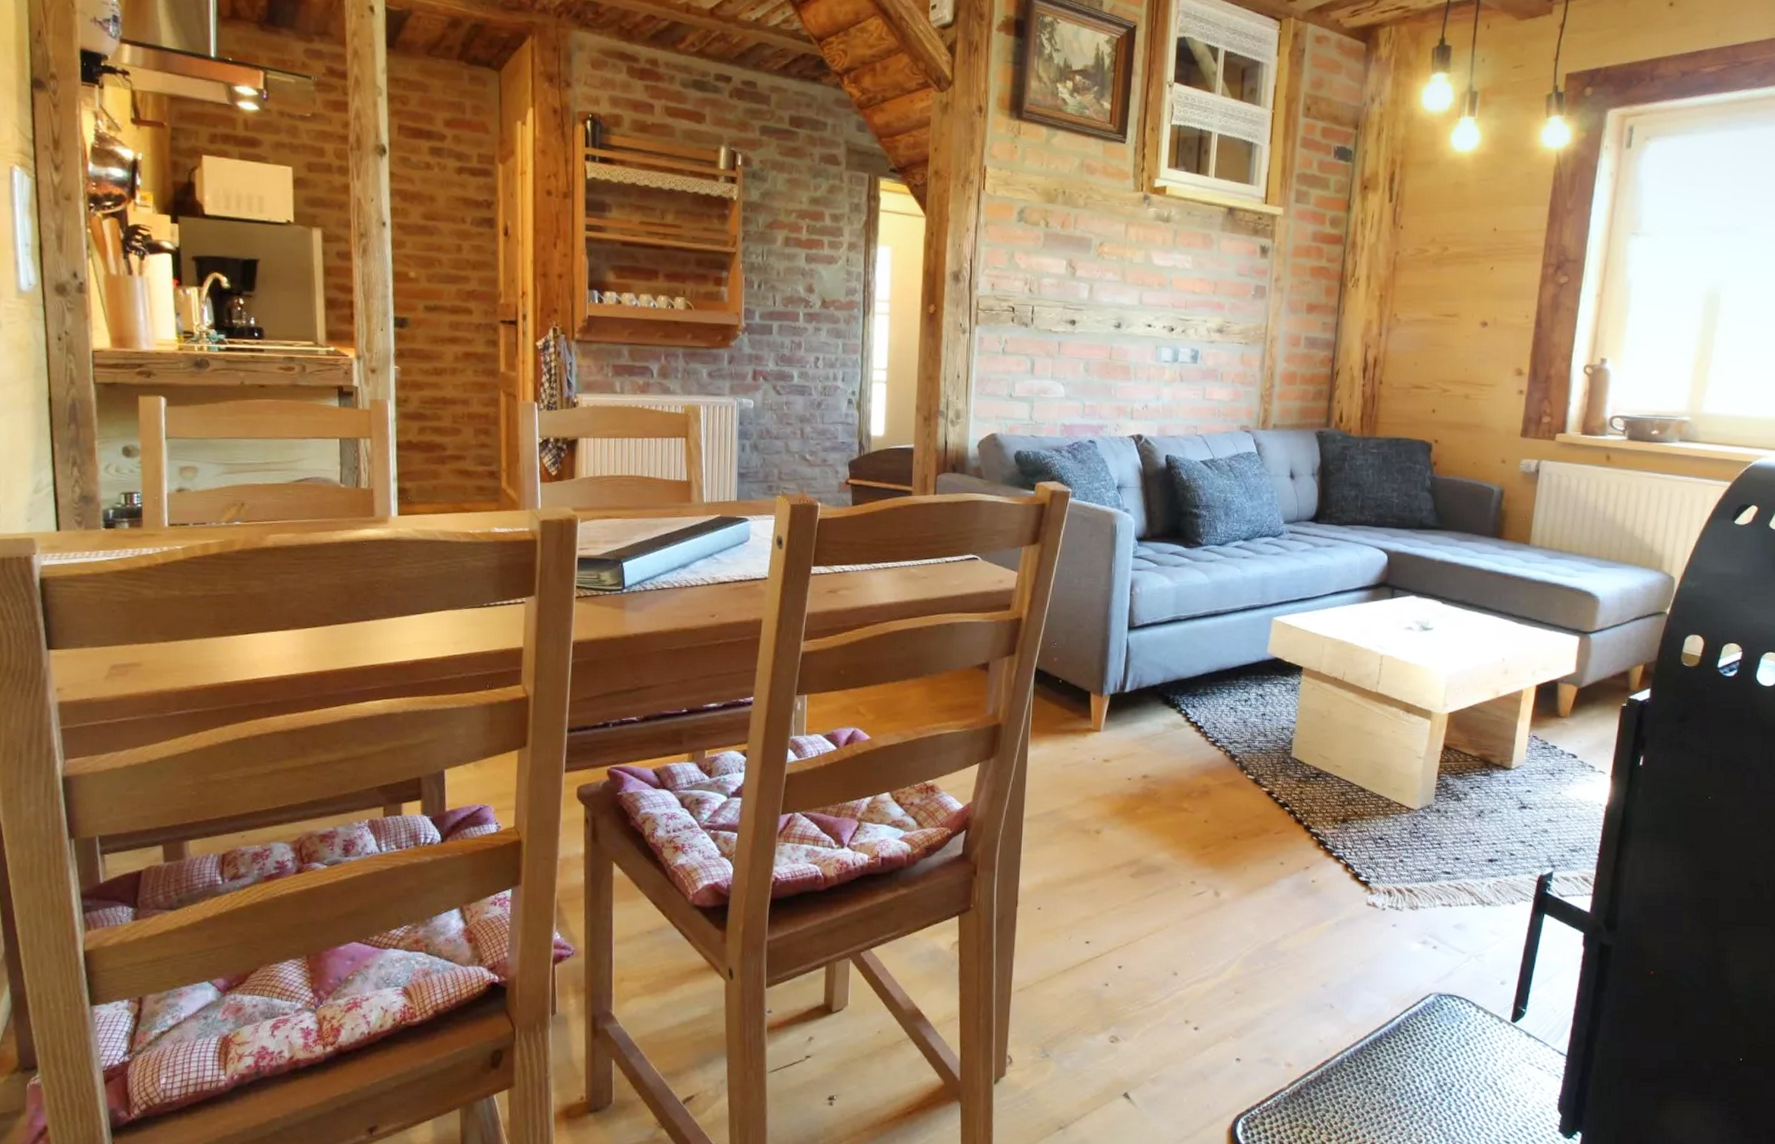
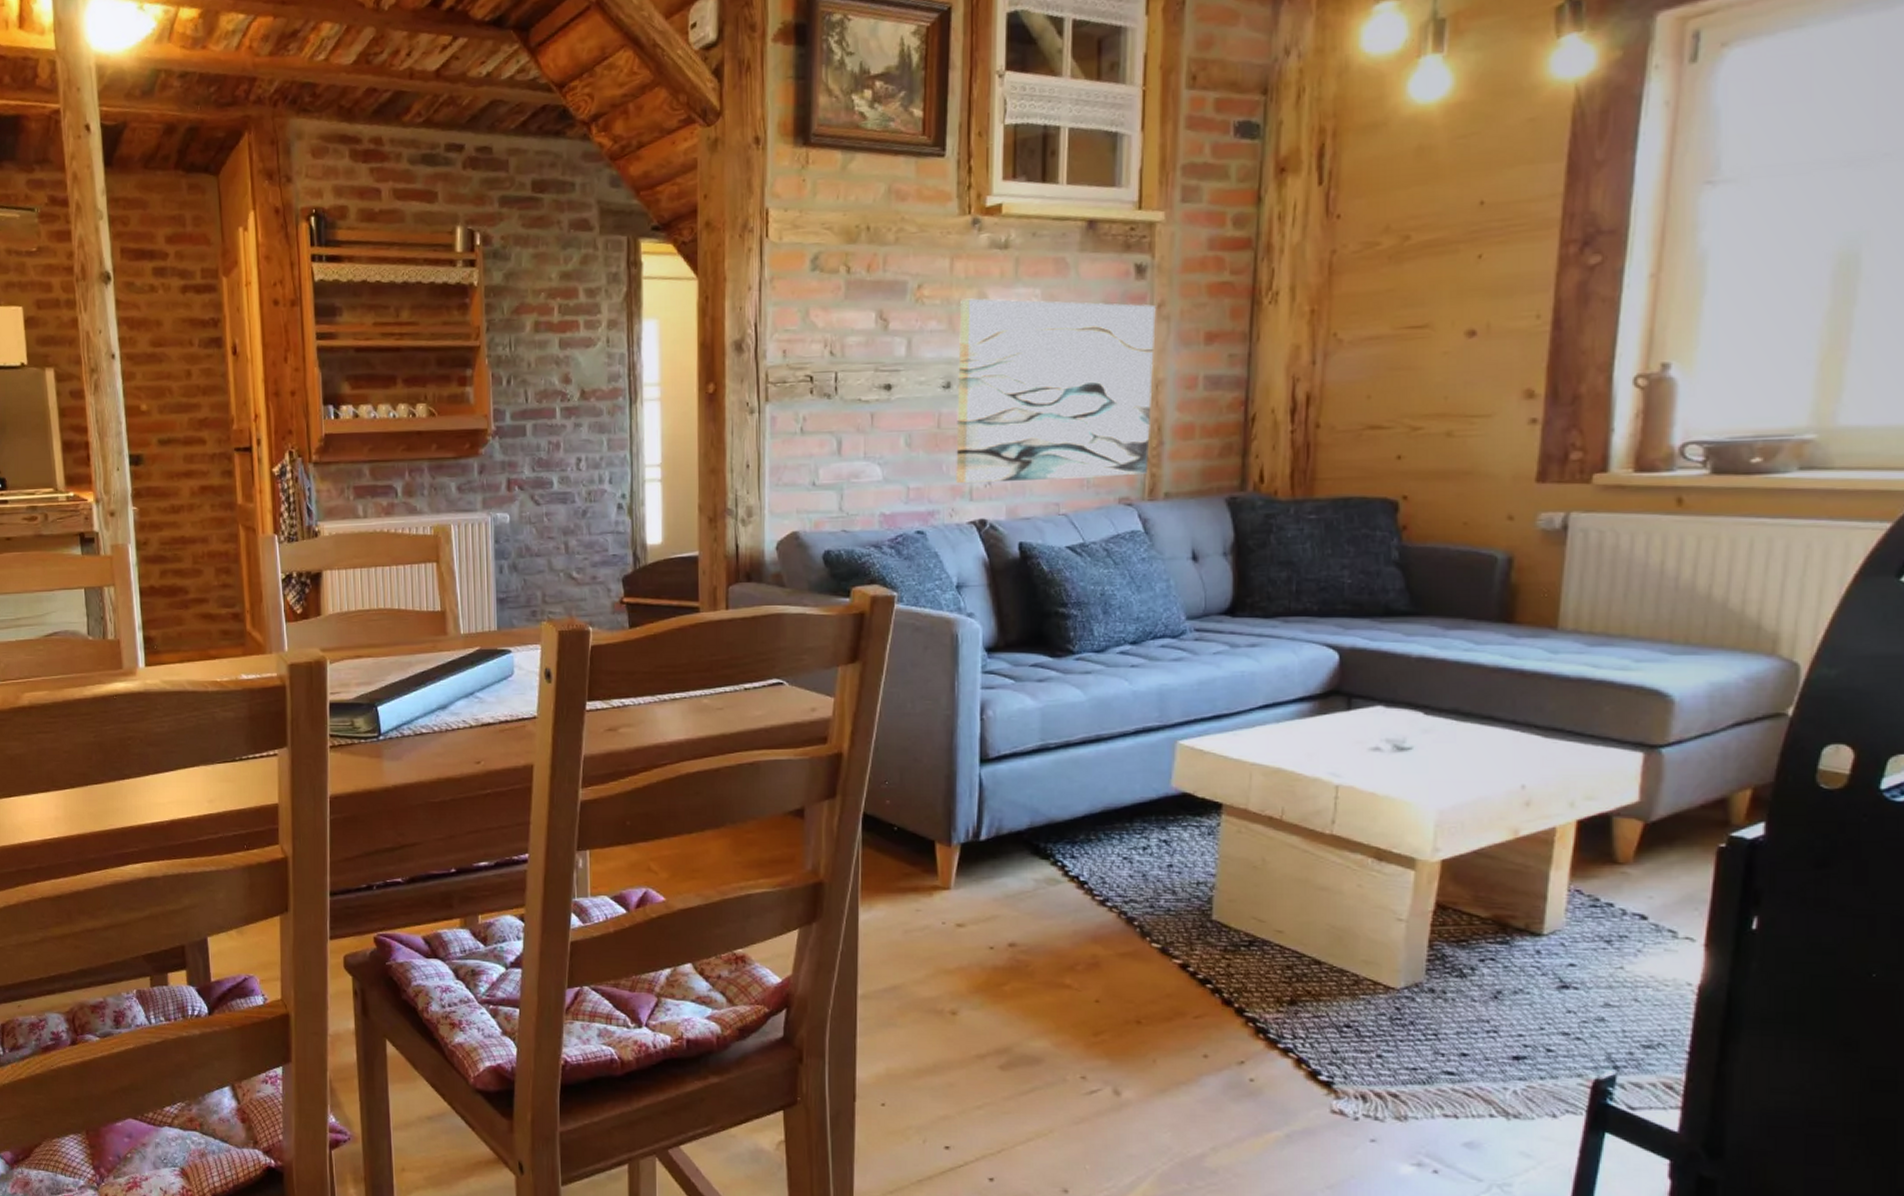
wall art: none [1120,258,1274,410] -> present [955,298,1156,484]

